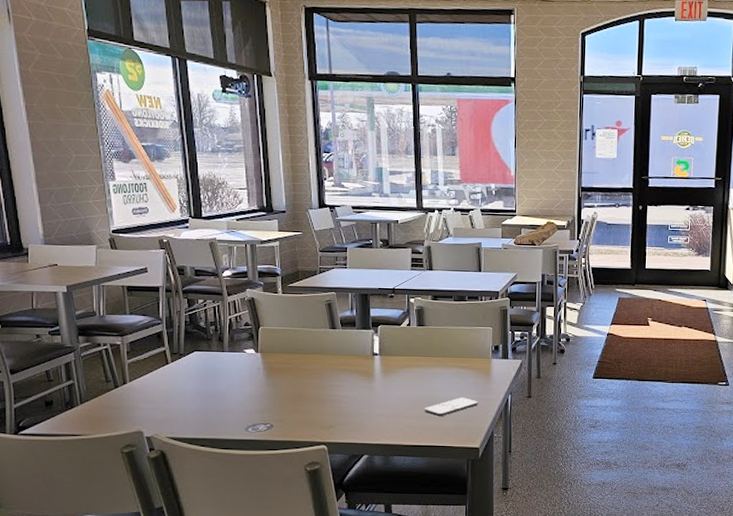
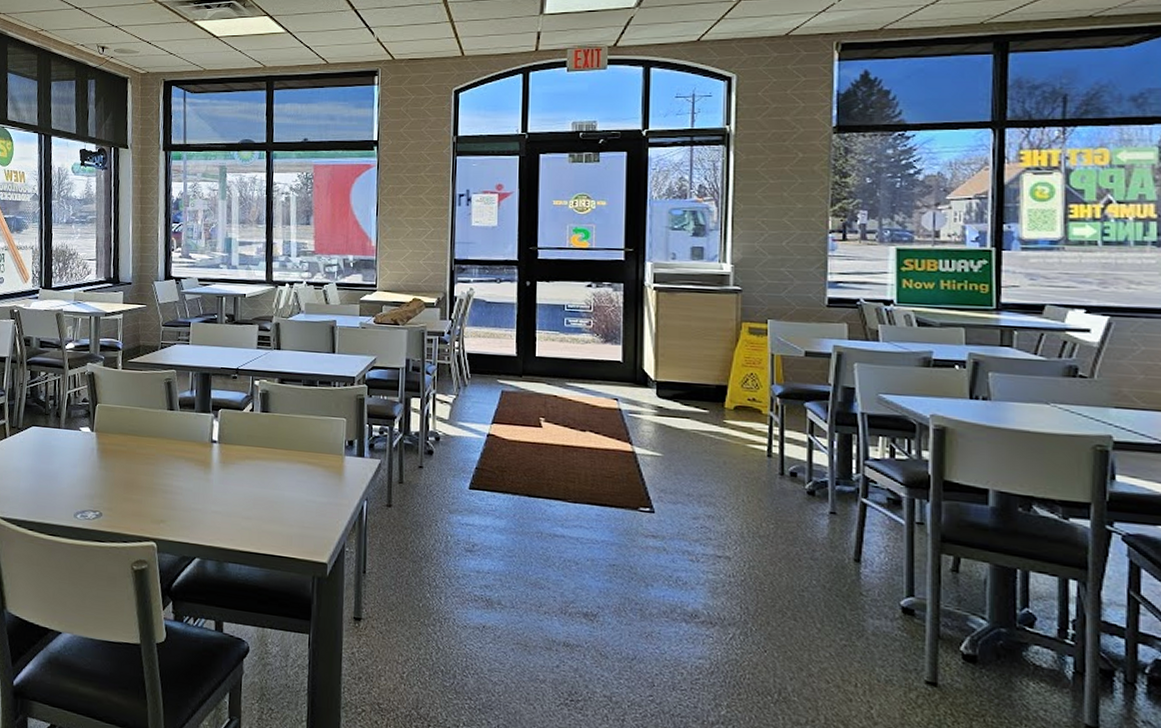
smartphone: present [424,397,479,416] -> none [264,499,328,520]

